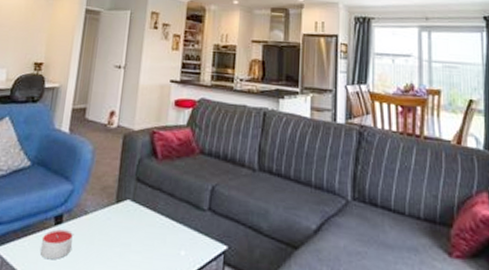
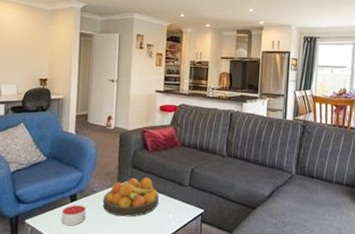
fruit bowl: none [95,195,168,252] -> present [102,178,159,217]

